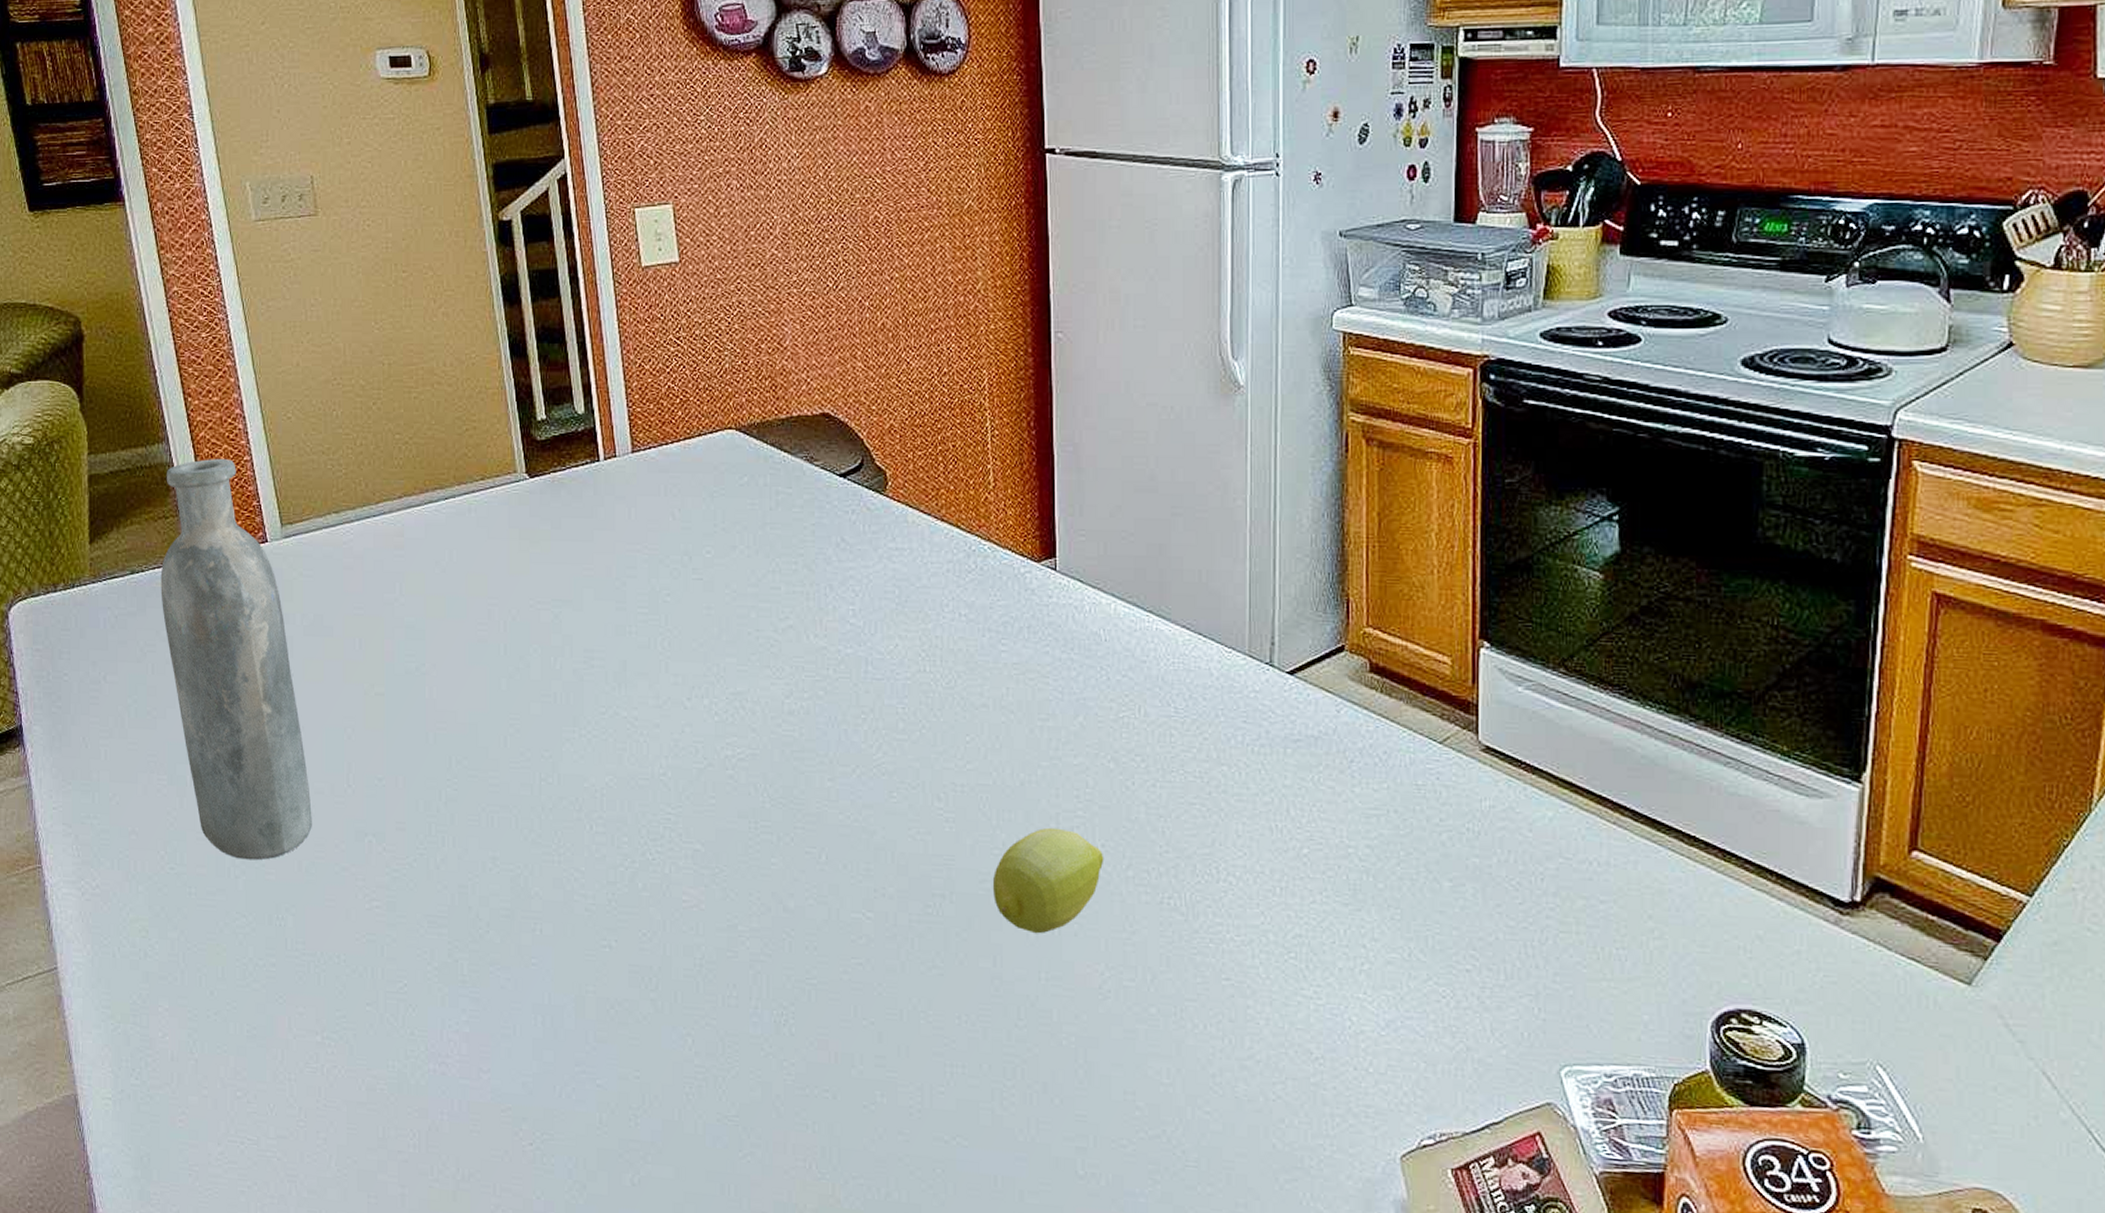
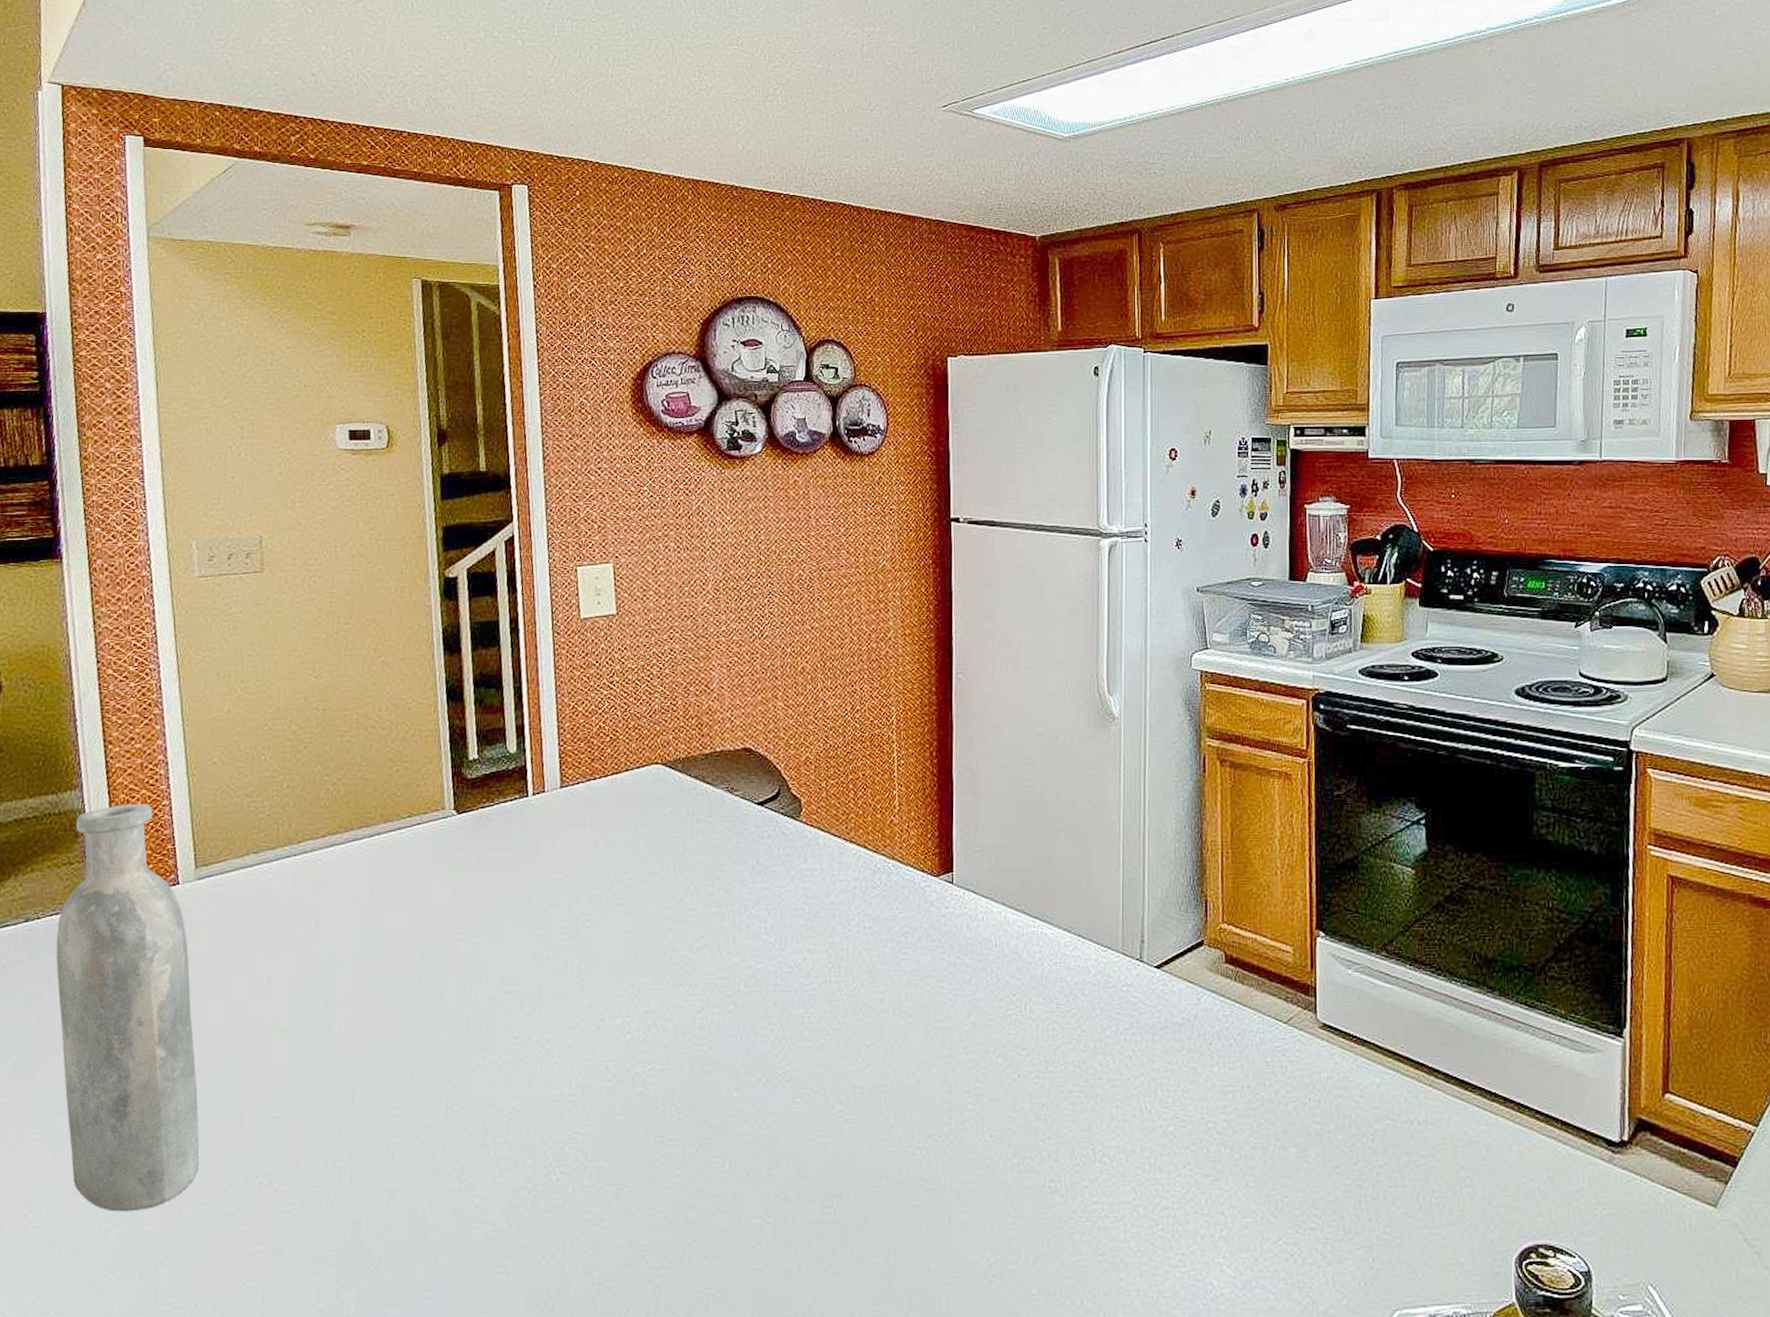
fruit: present [992,827,1104,934] -> none [887,1122,992,1226]

